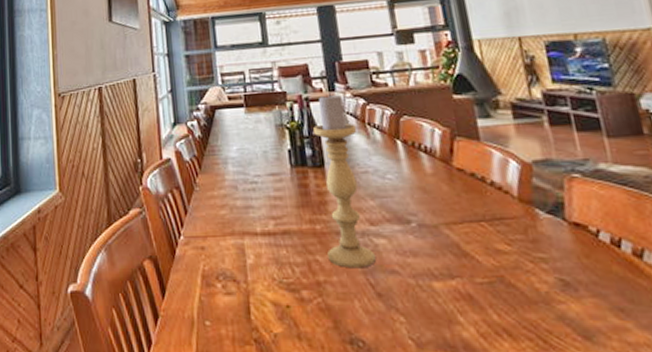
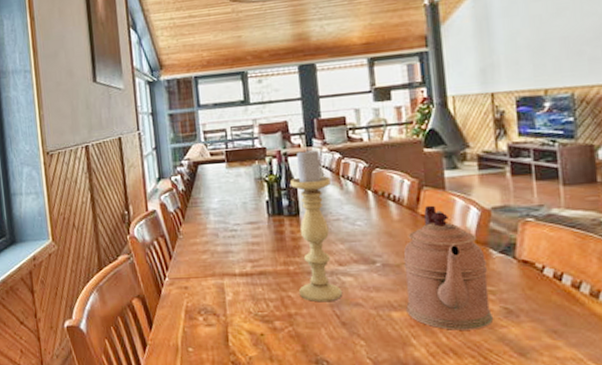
coffeepot: none [440,157,550,306] -> present [403,205,494,330]

